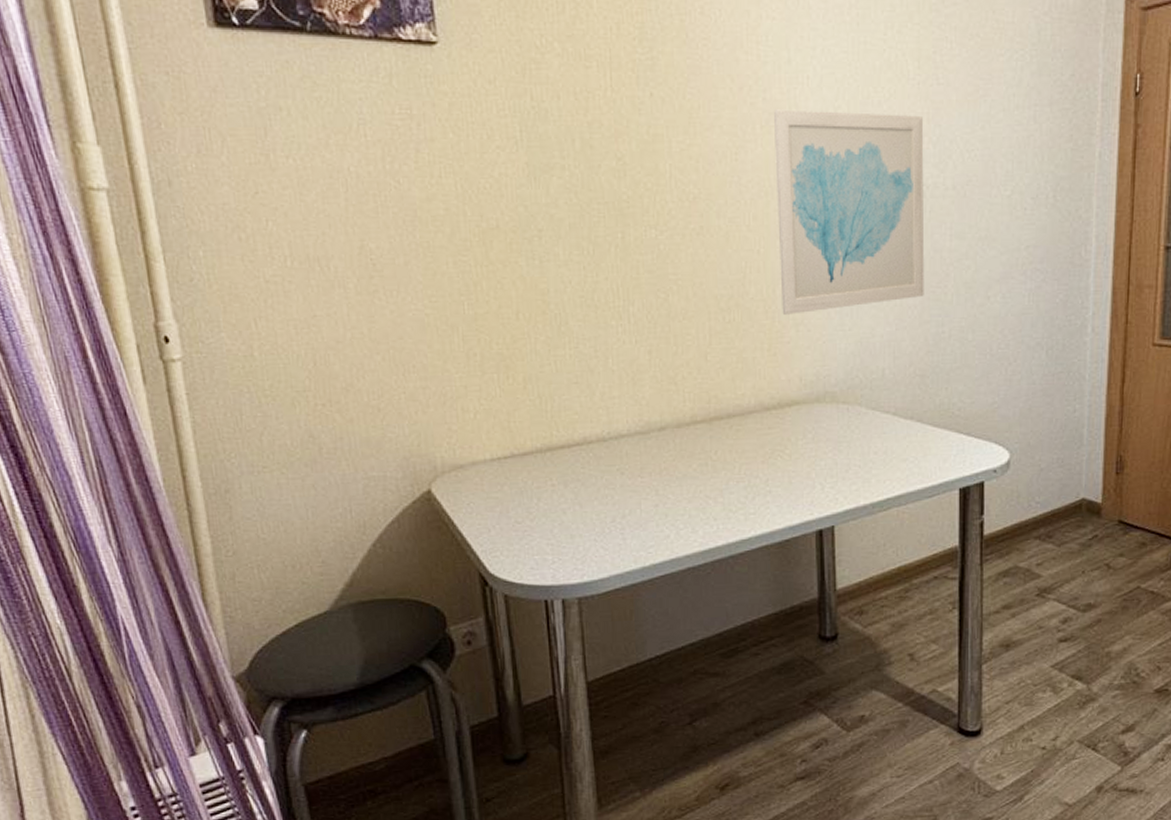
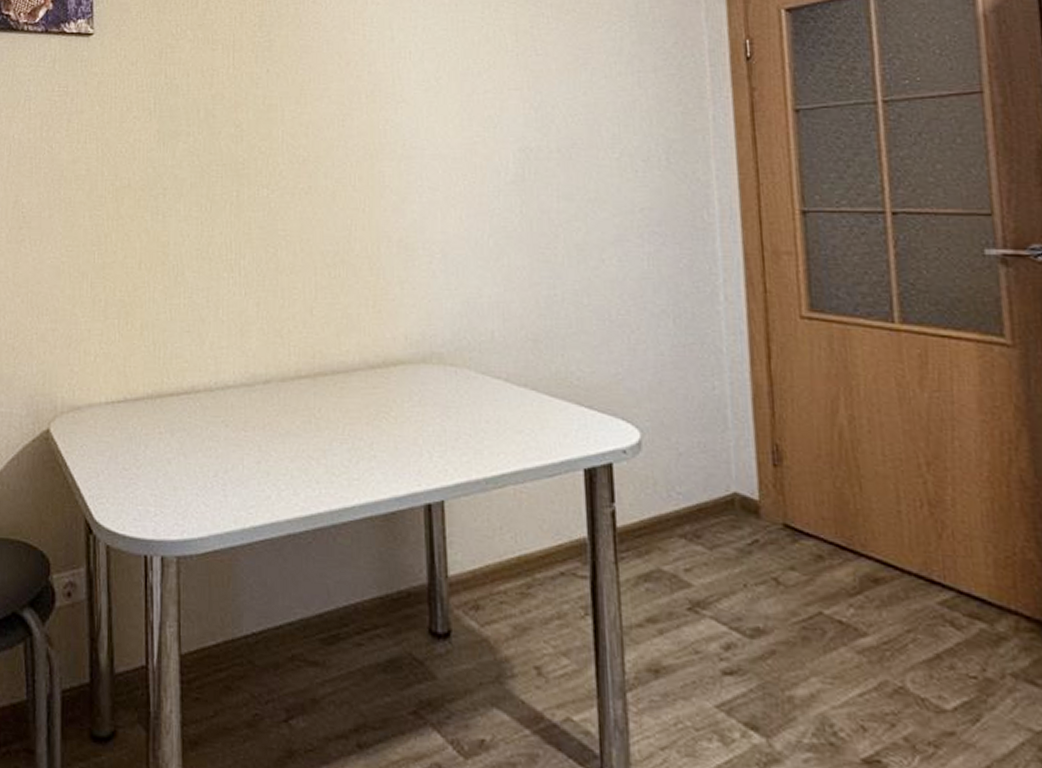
wall art: present [774,109,925,315] -> none [379,80,533,272]

